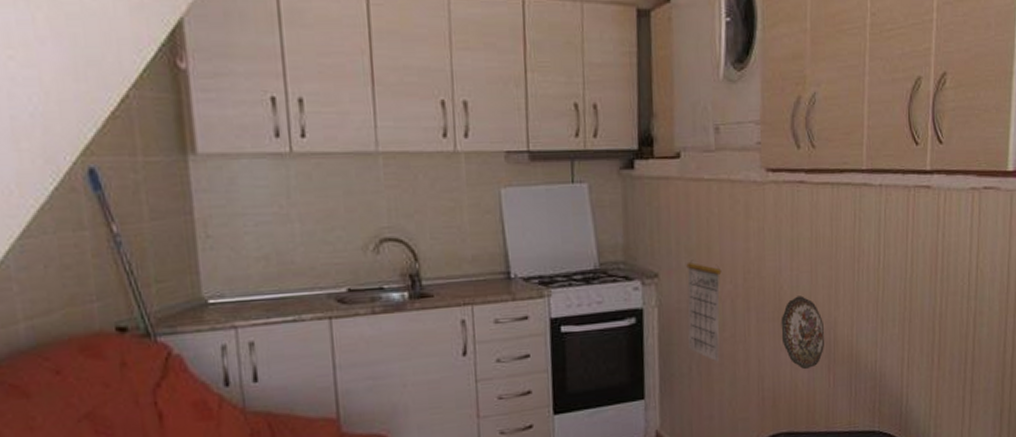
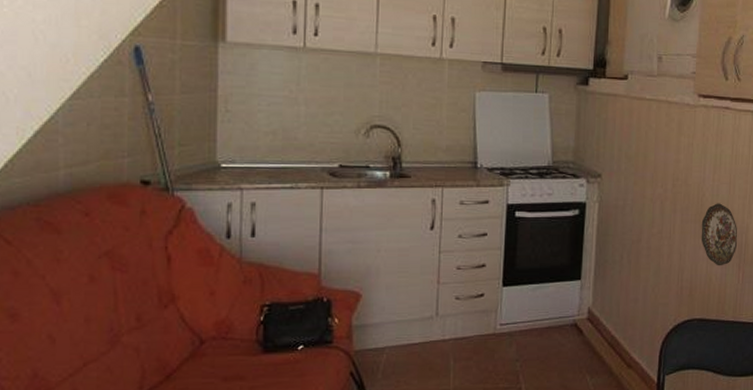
calendar: present [686,259,722,362] -> none [622,165,655,253]

